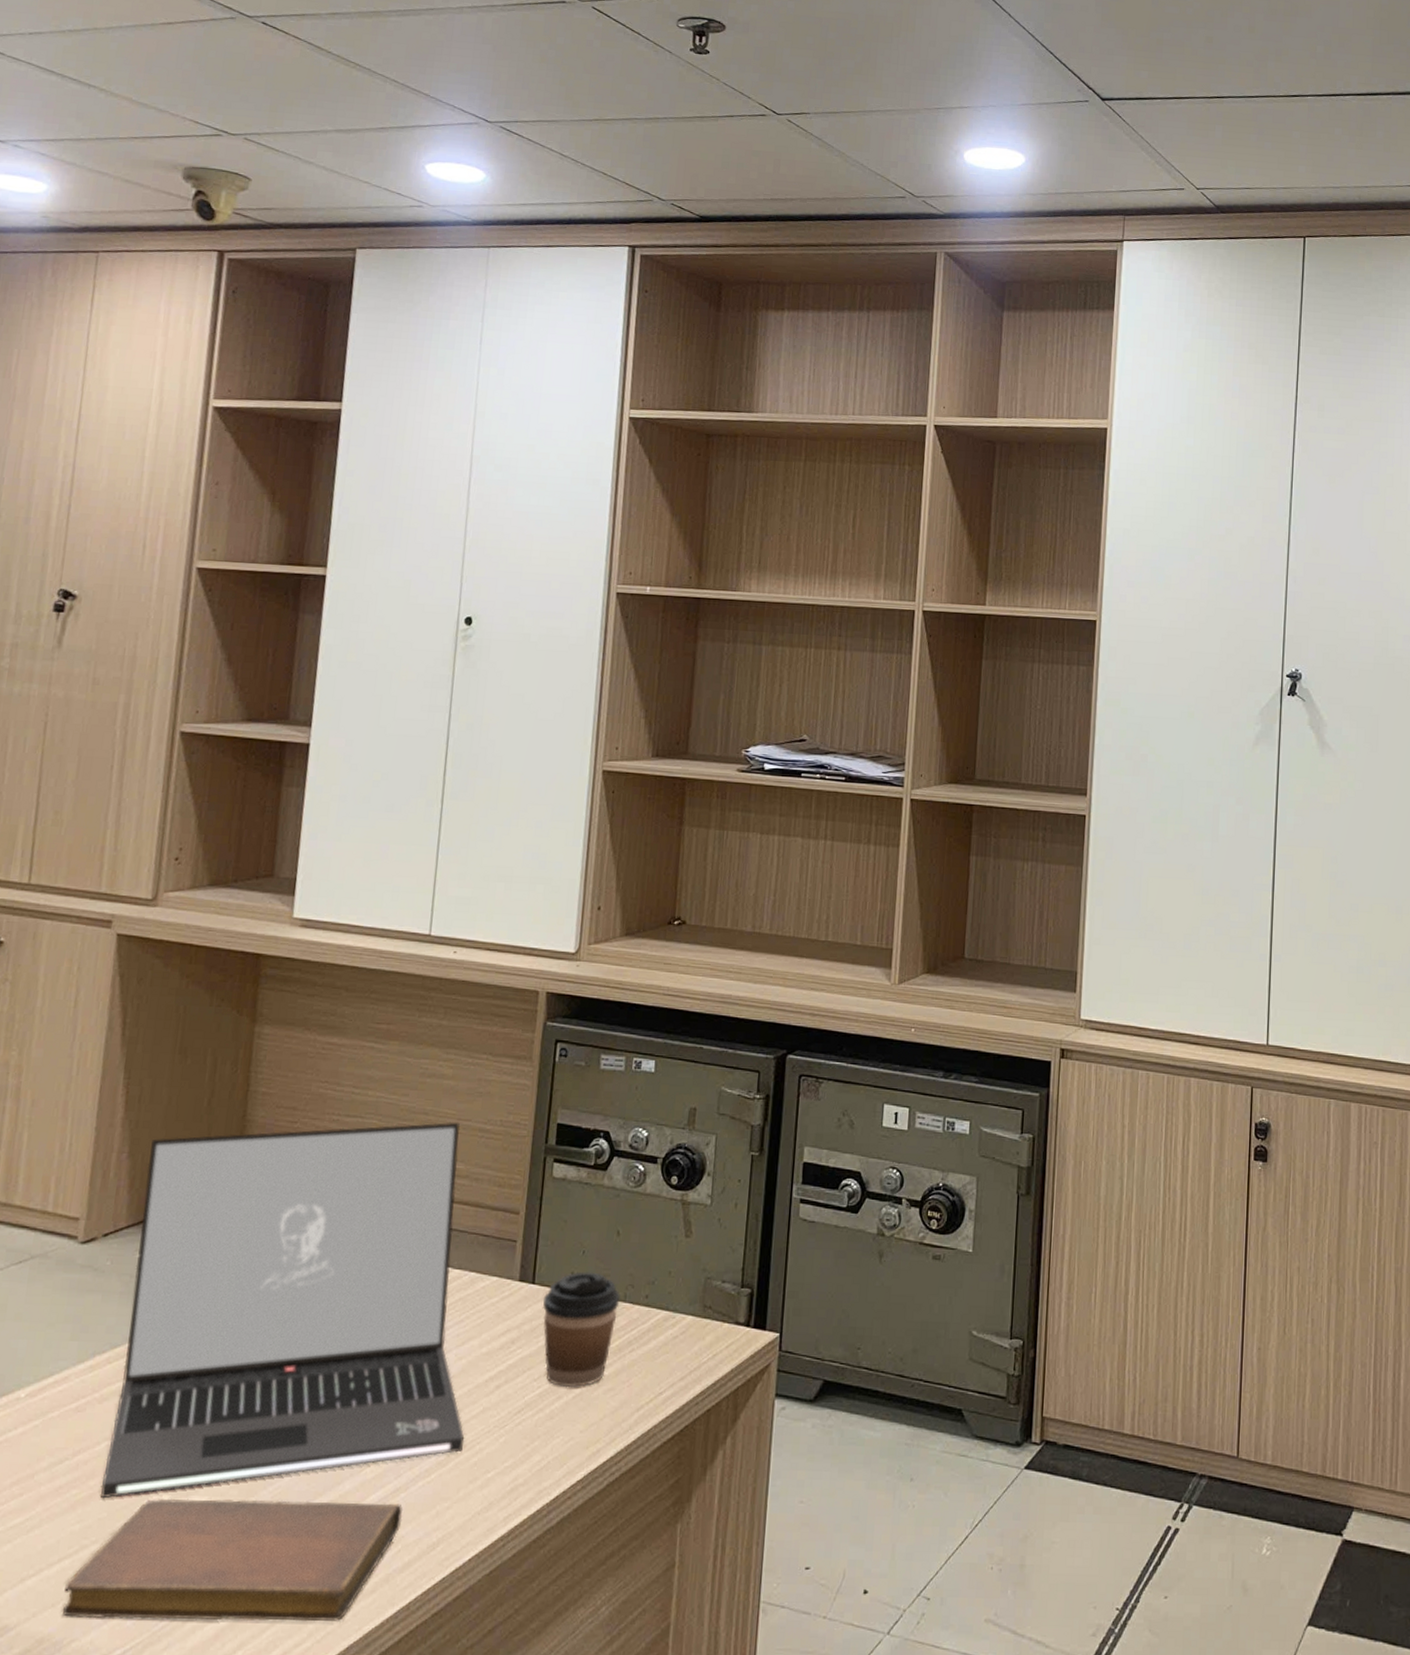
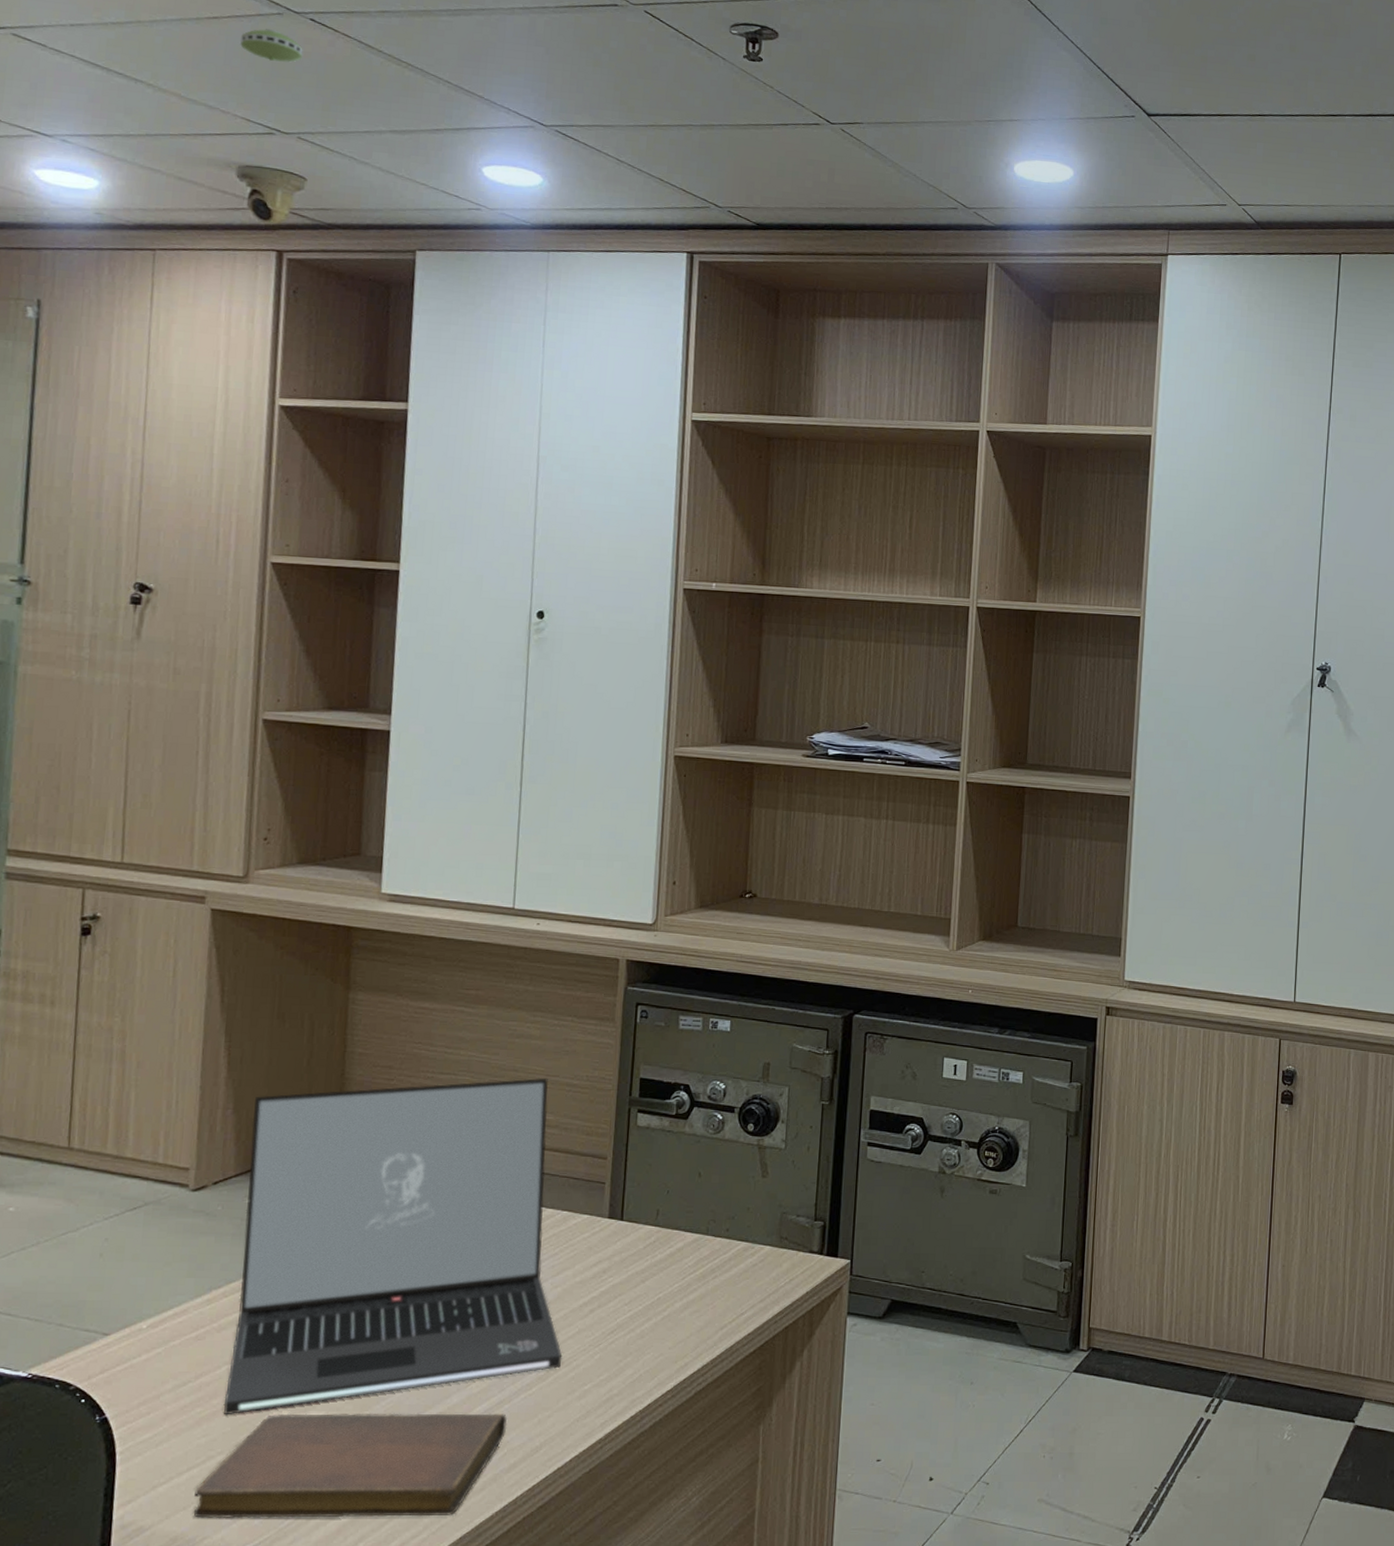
smoke detector: none [193,33,254,65] -> present [240,29,304,63]
coffee cup: present [542,1271,621,1388] -> none [631,1209,704,1311]

